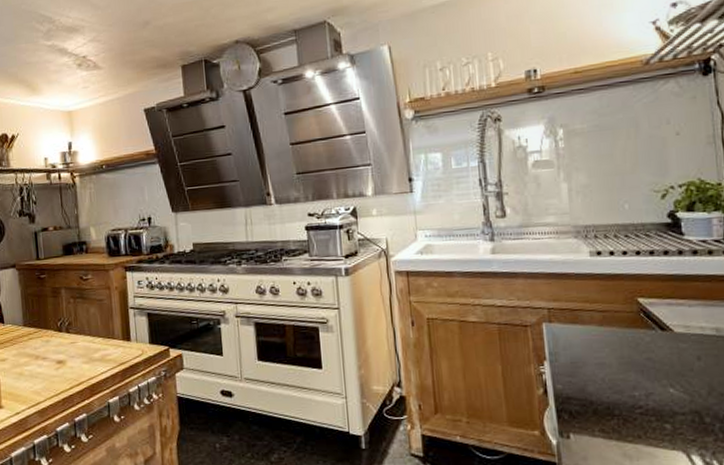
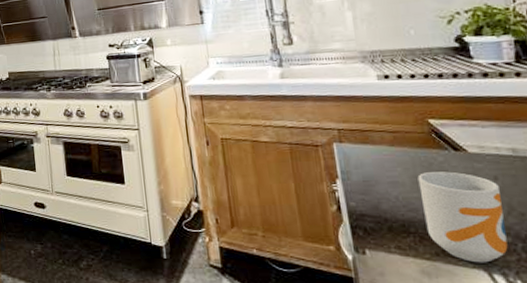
mug: none [624,352,707,445] -> present [417,171,508,263]

